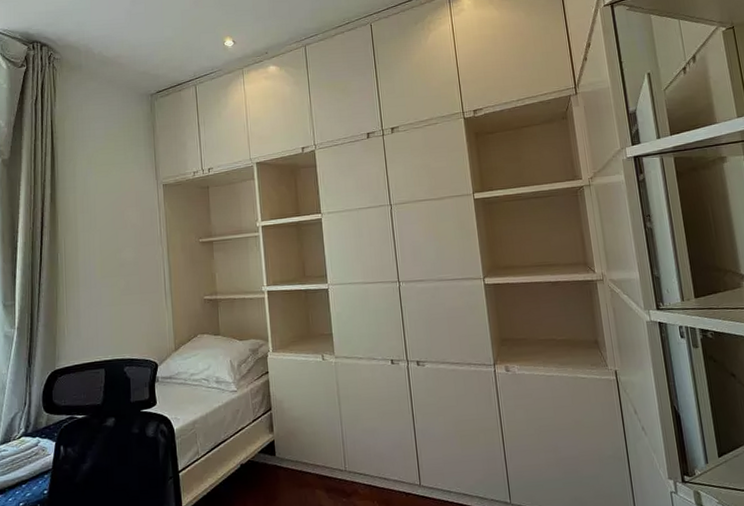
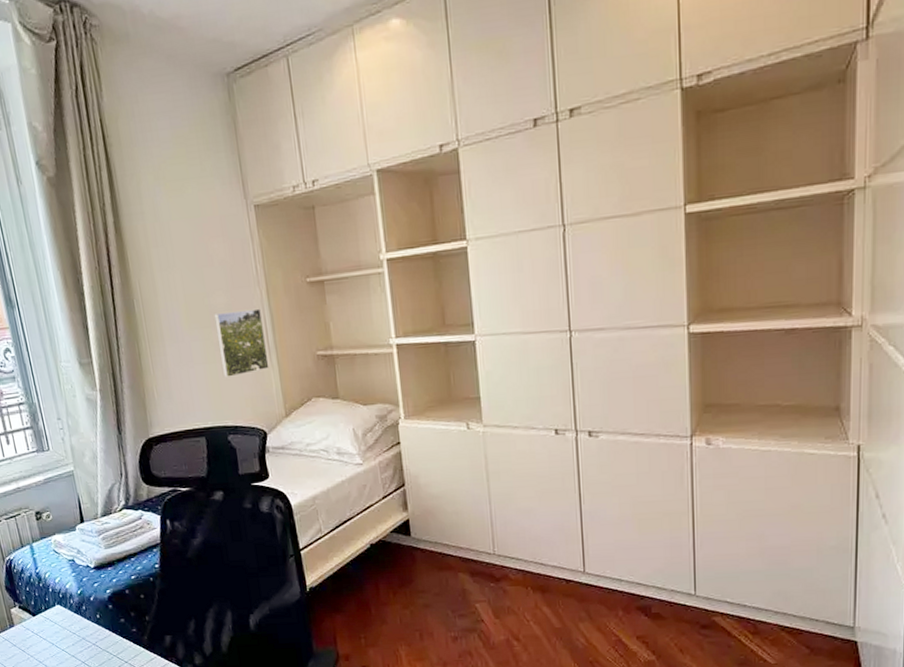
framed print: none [123,262,165,317] -> present [214,308,270,377]

